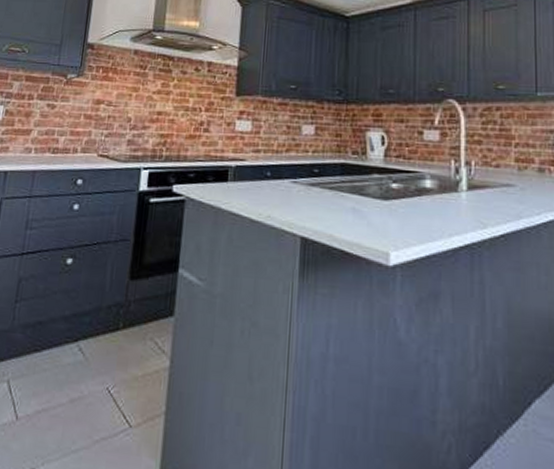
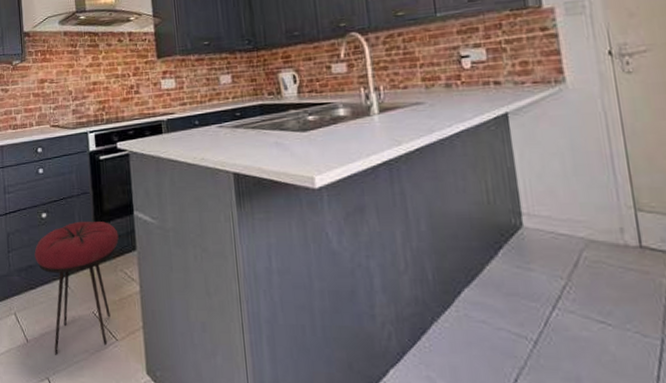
stool: none [47,273,156,440] -> present [34,221,119,355]

